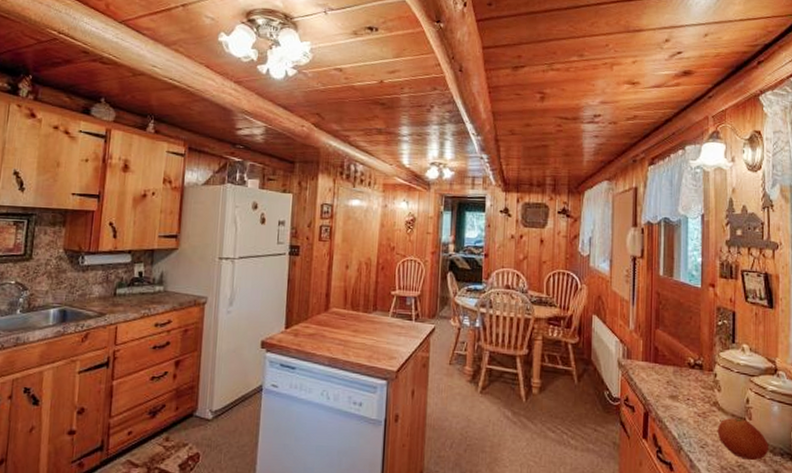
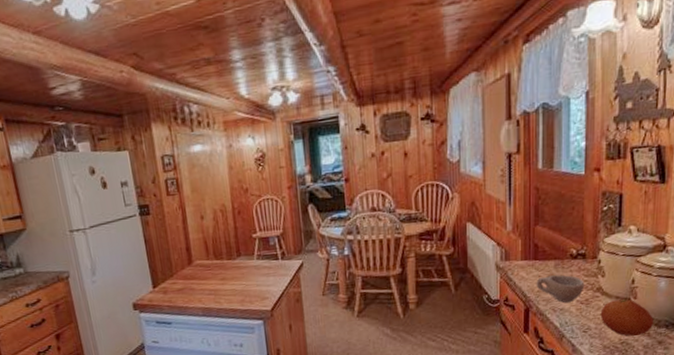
cup: none [655,381,702,414] -> present [536,274,585,303]

